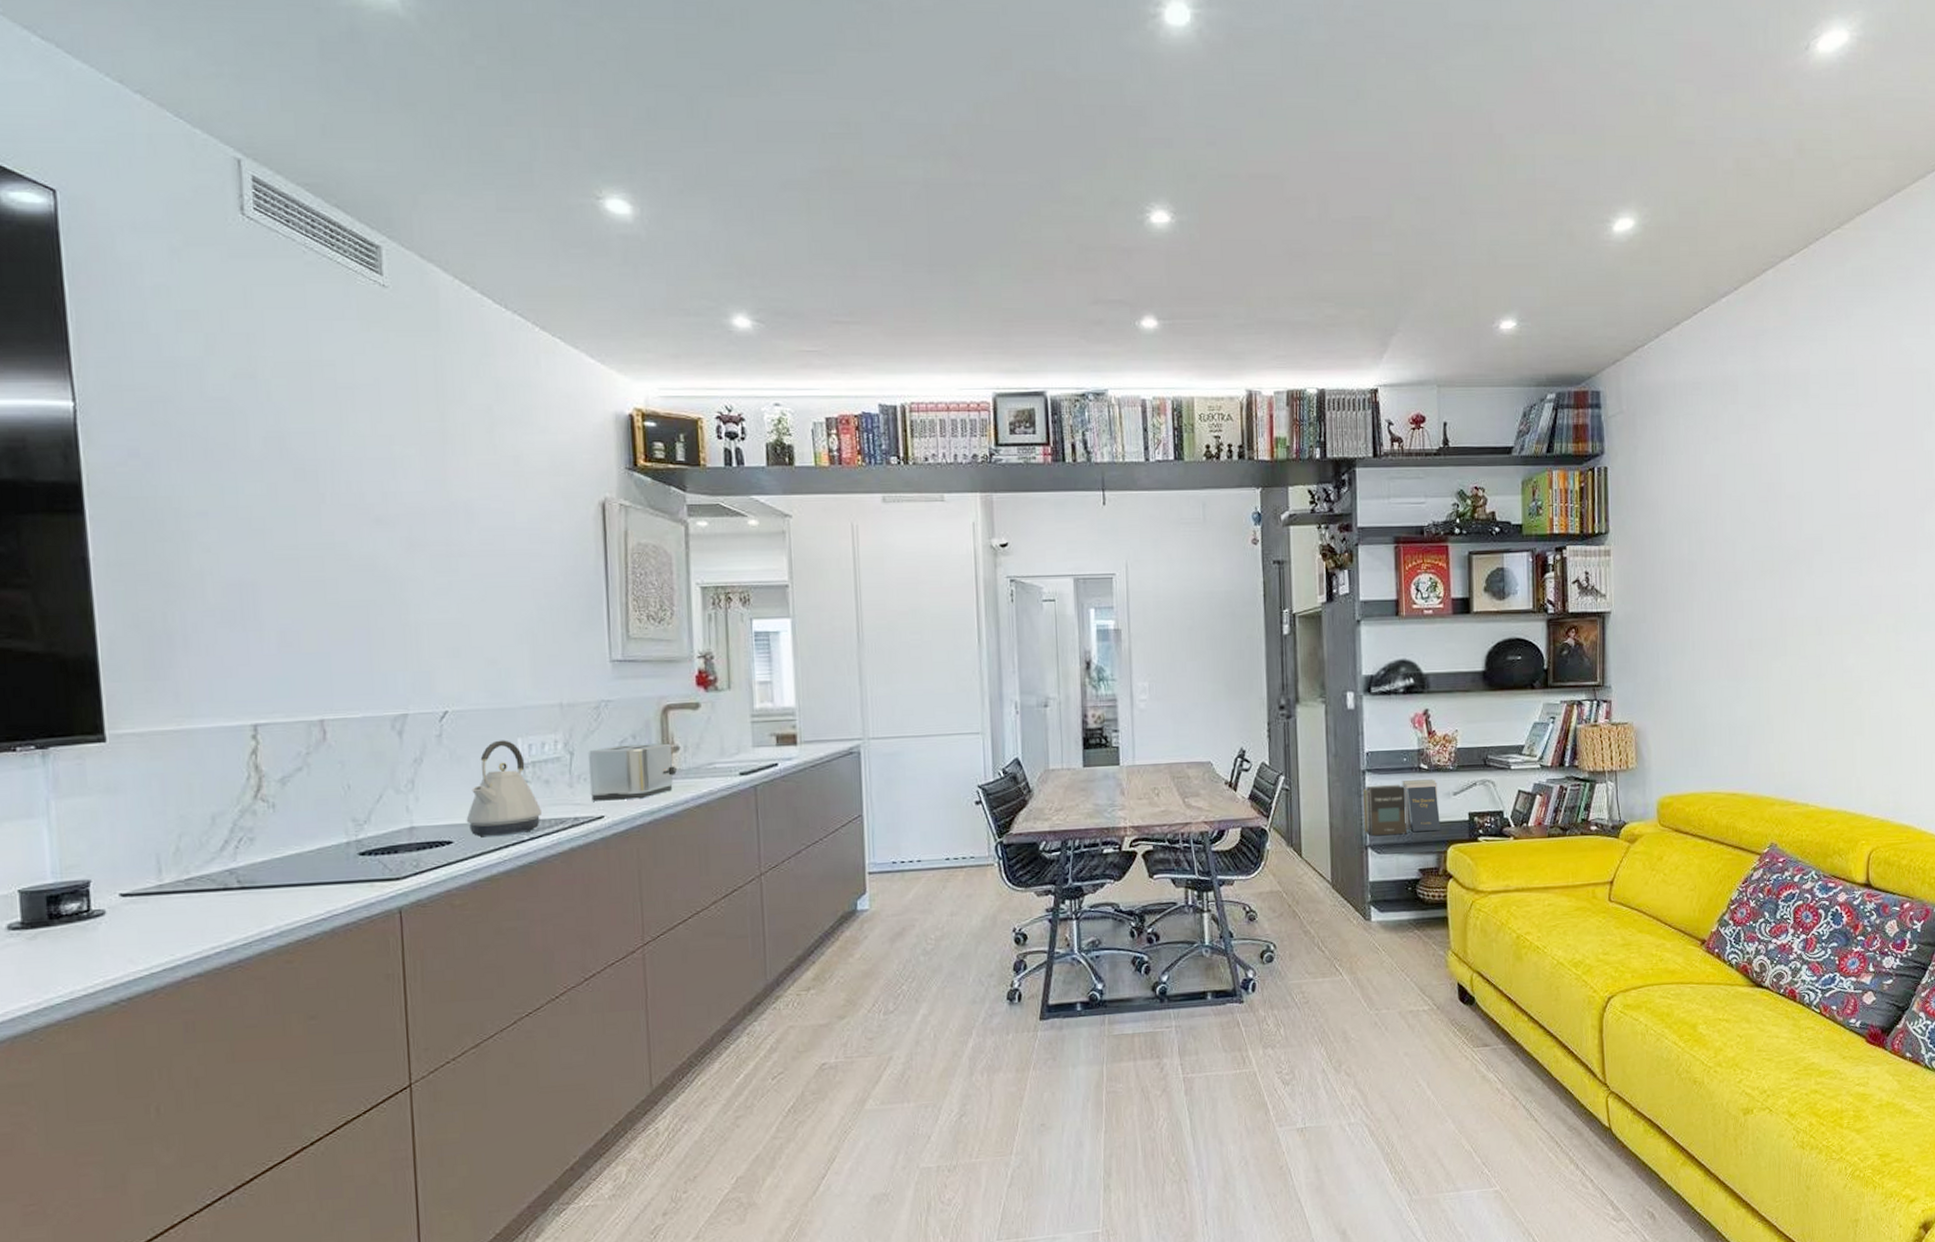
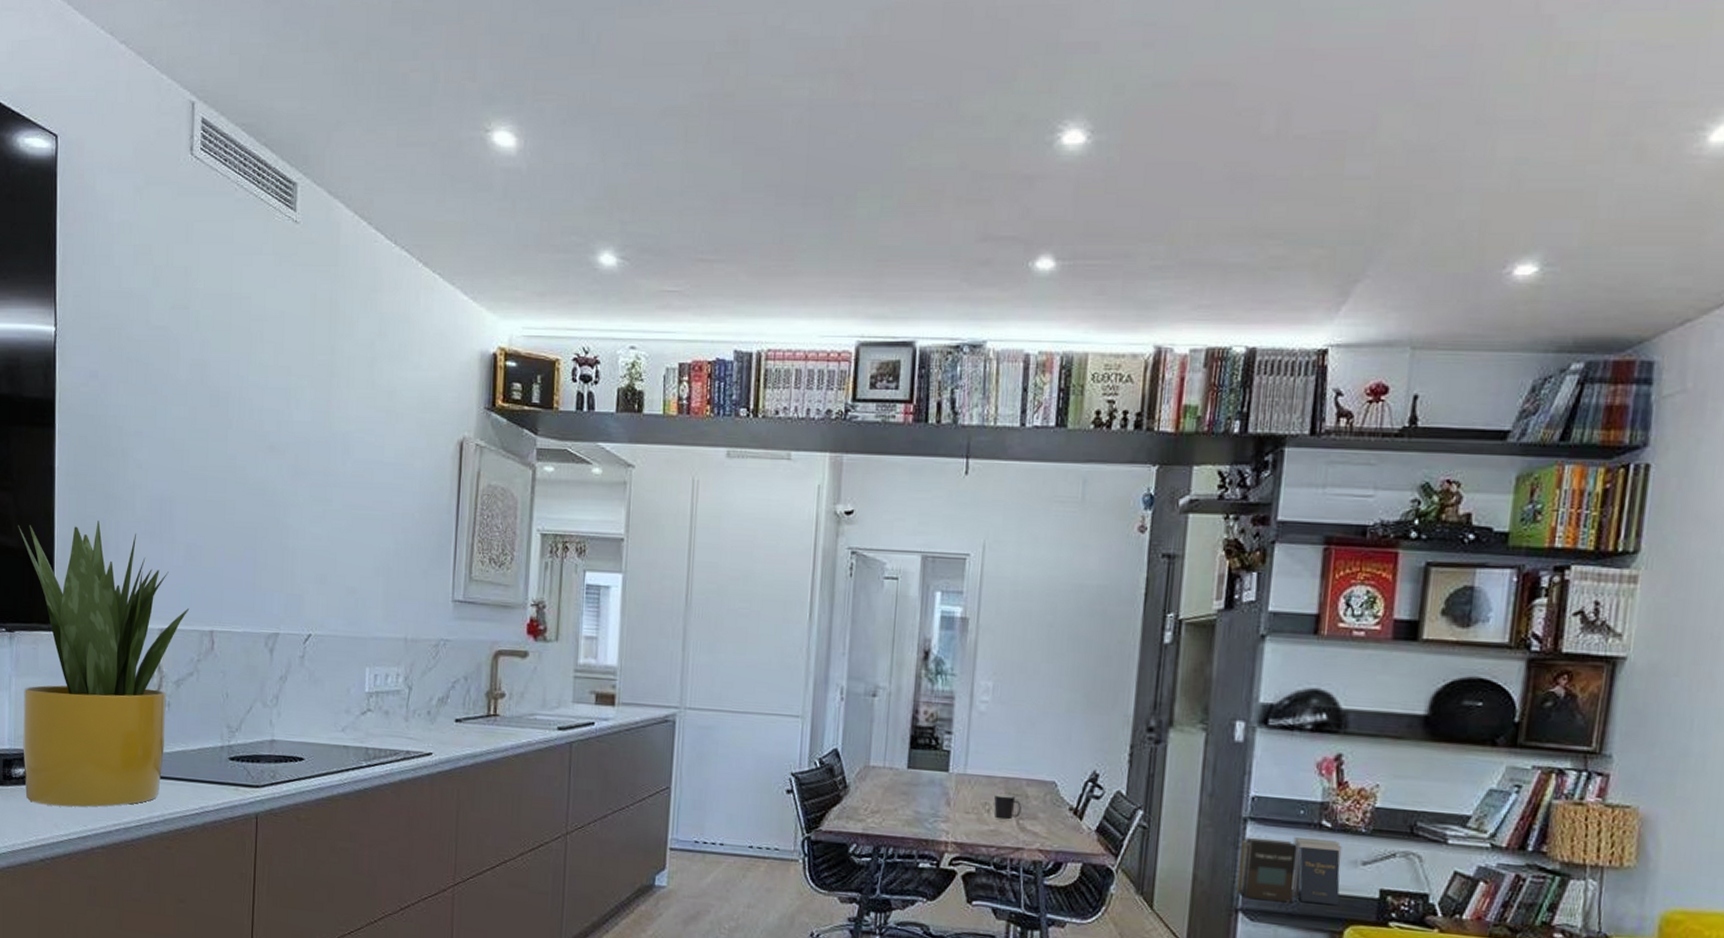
planter: none [41,613,290,941] -> present [18,521,190,807]
kettle: present [466,740,543,838] -> none [316,667,380,760]
toaster: present [587,743,677,801] -> none [422,685,501,741]
mug: none [1162,778,1185,802] -> present [993,794,1021,822]

